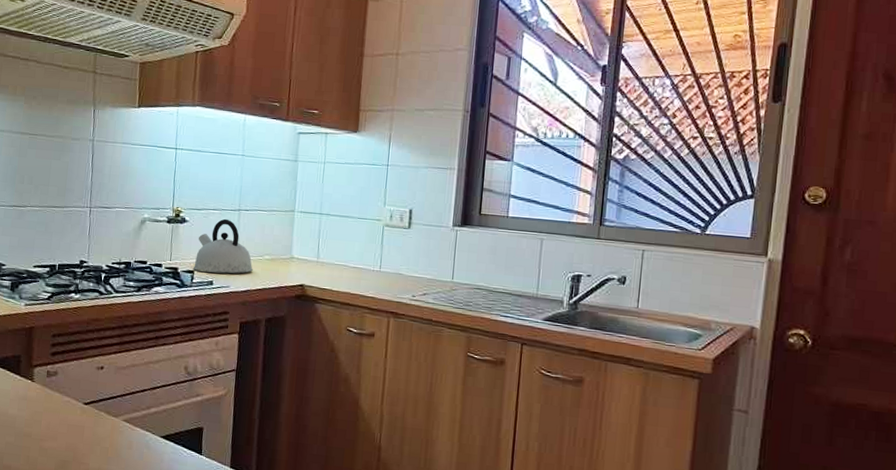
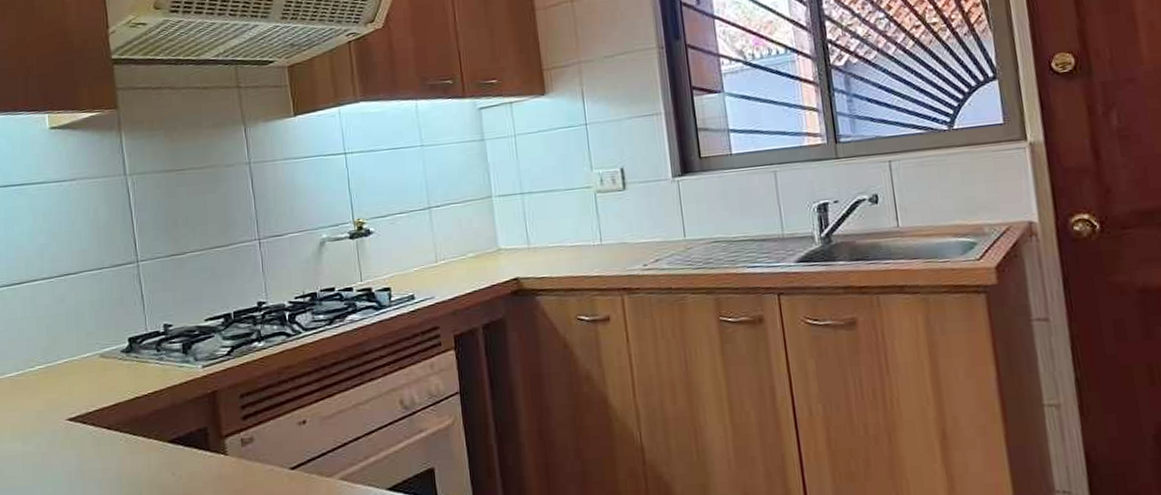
kettle: present [193,218,253,274] -> none [388,220,458,287]

